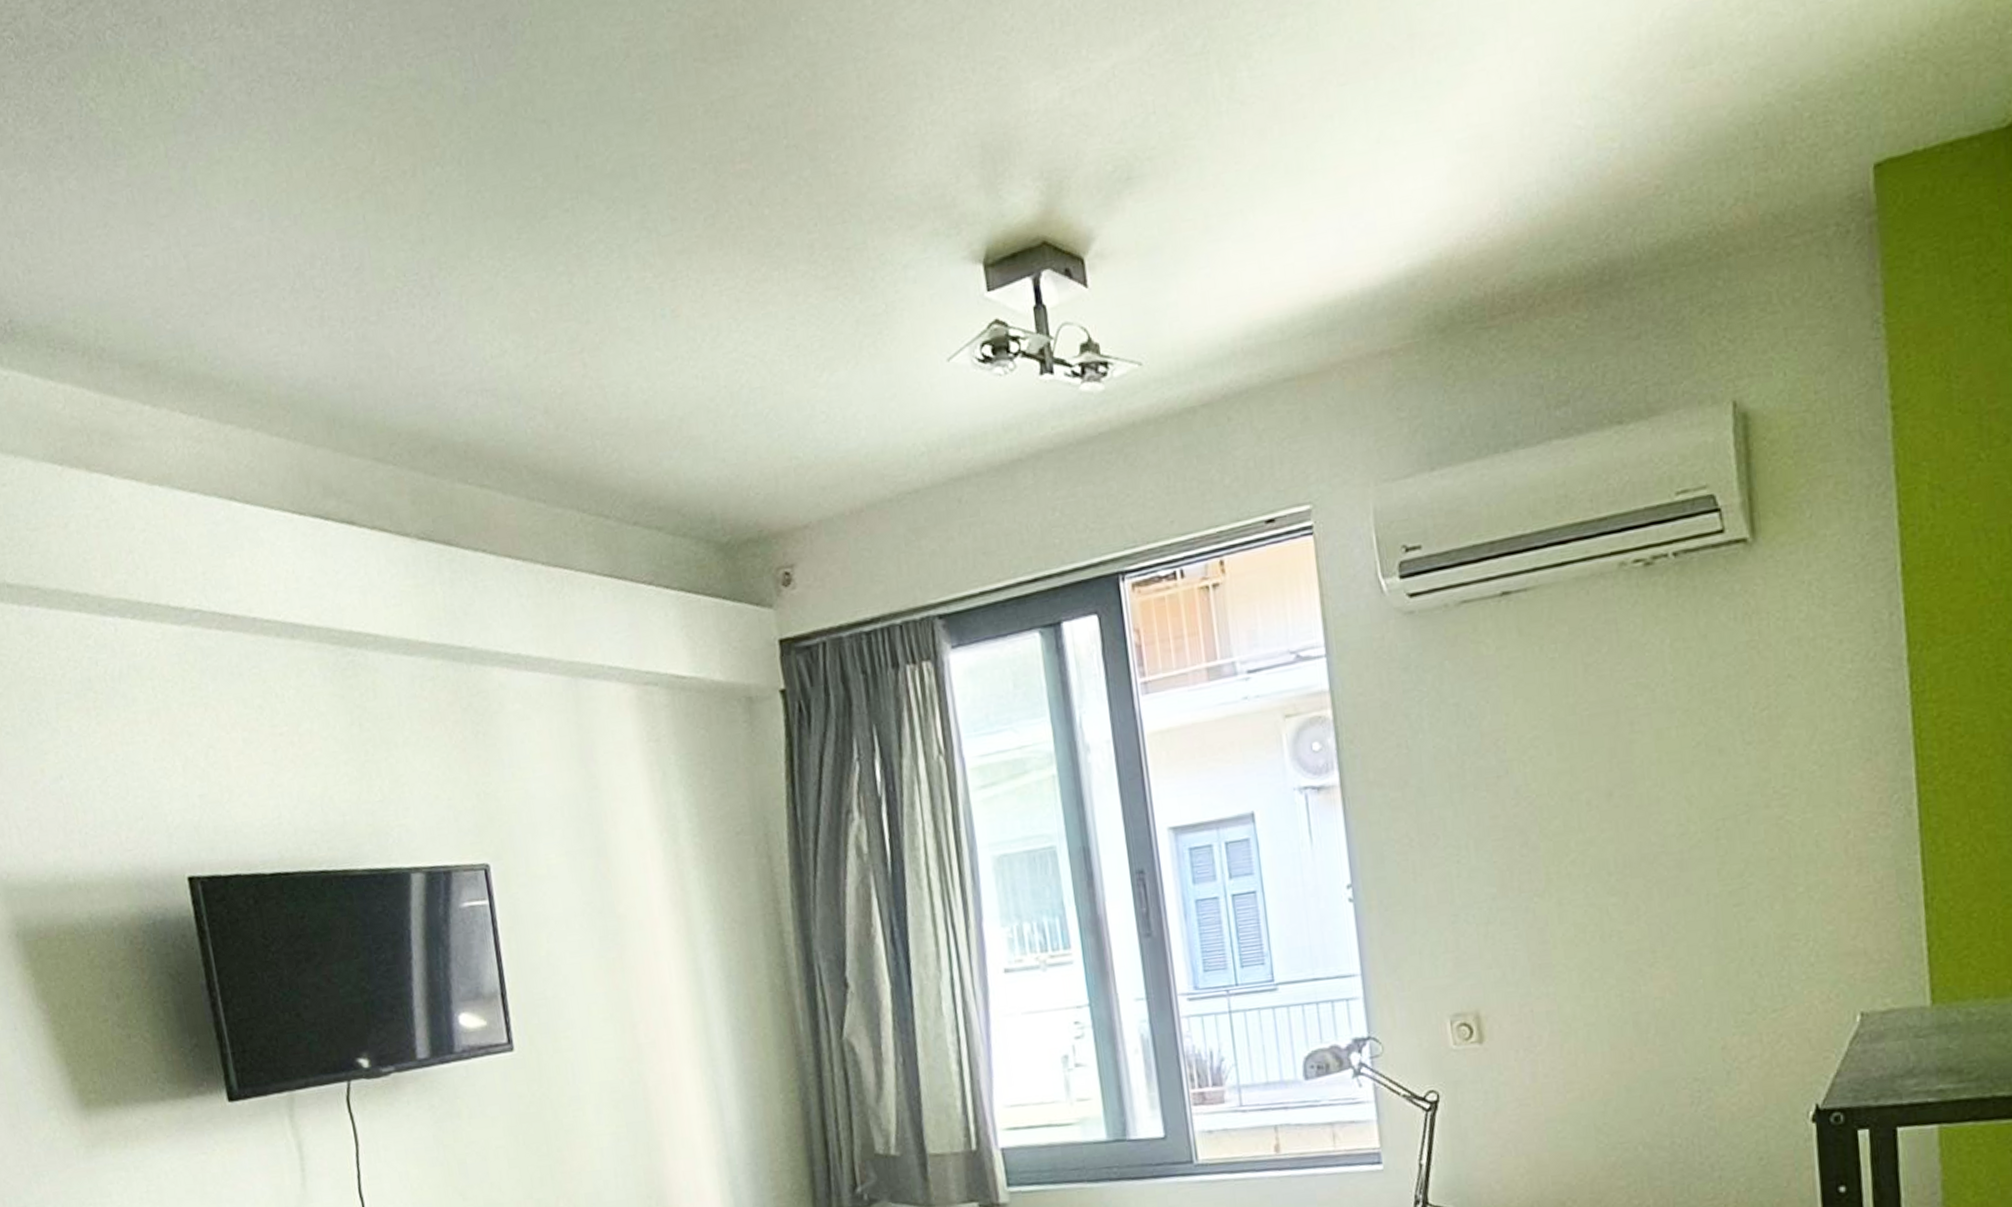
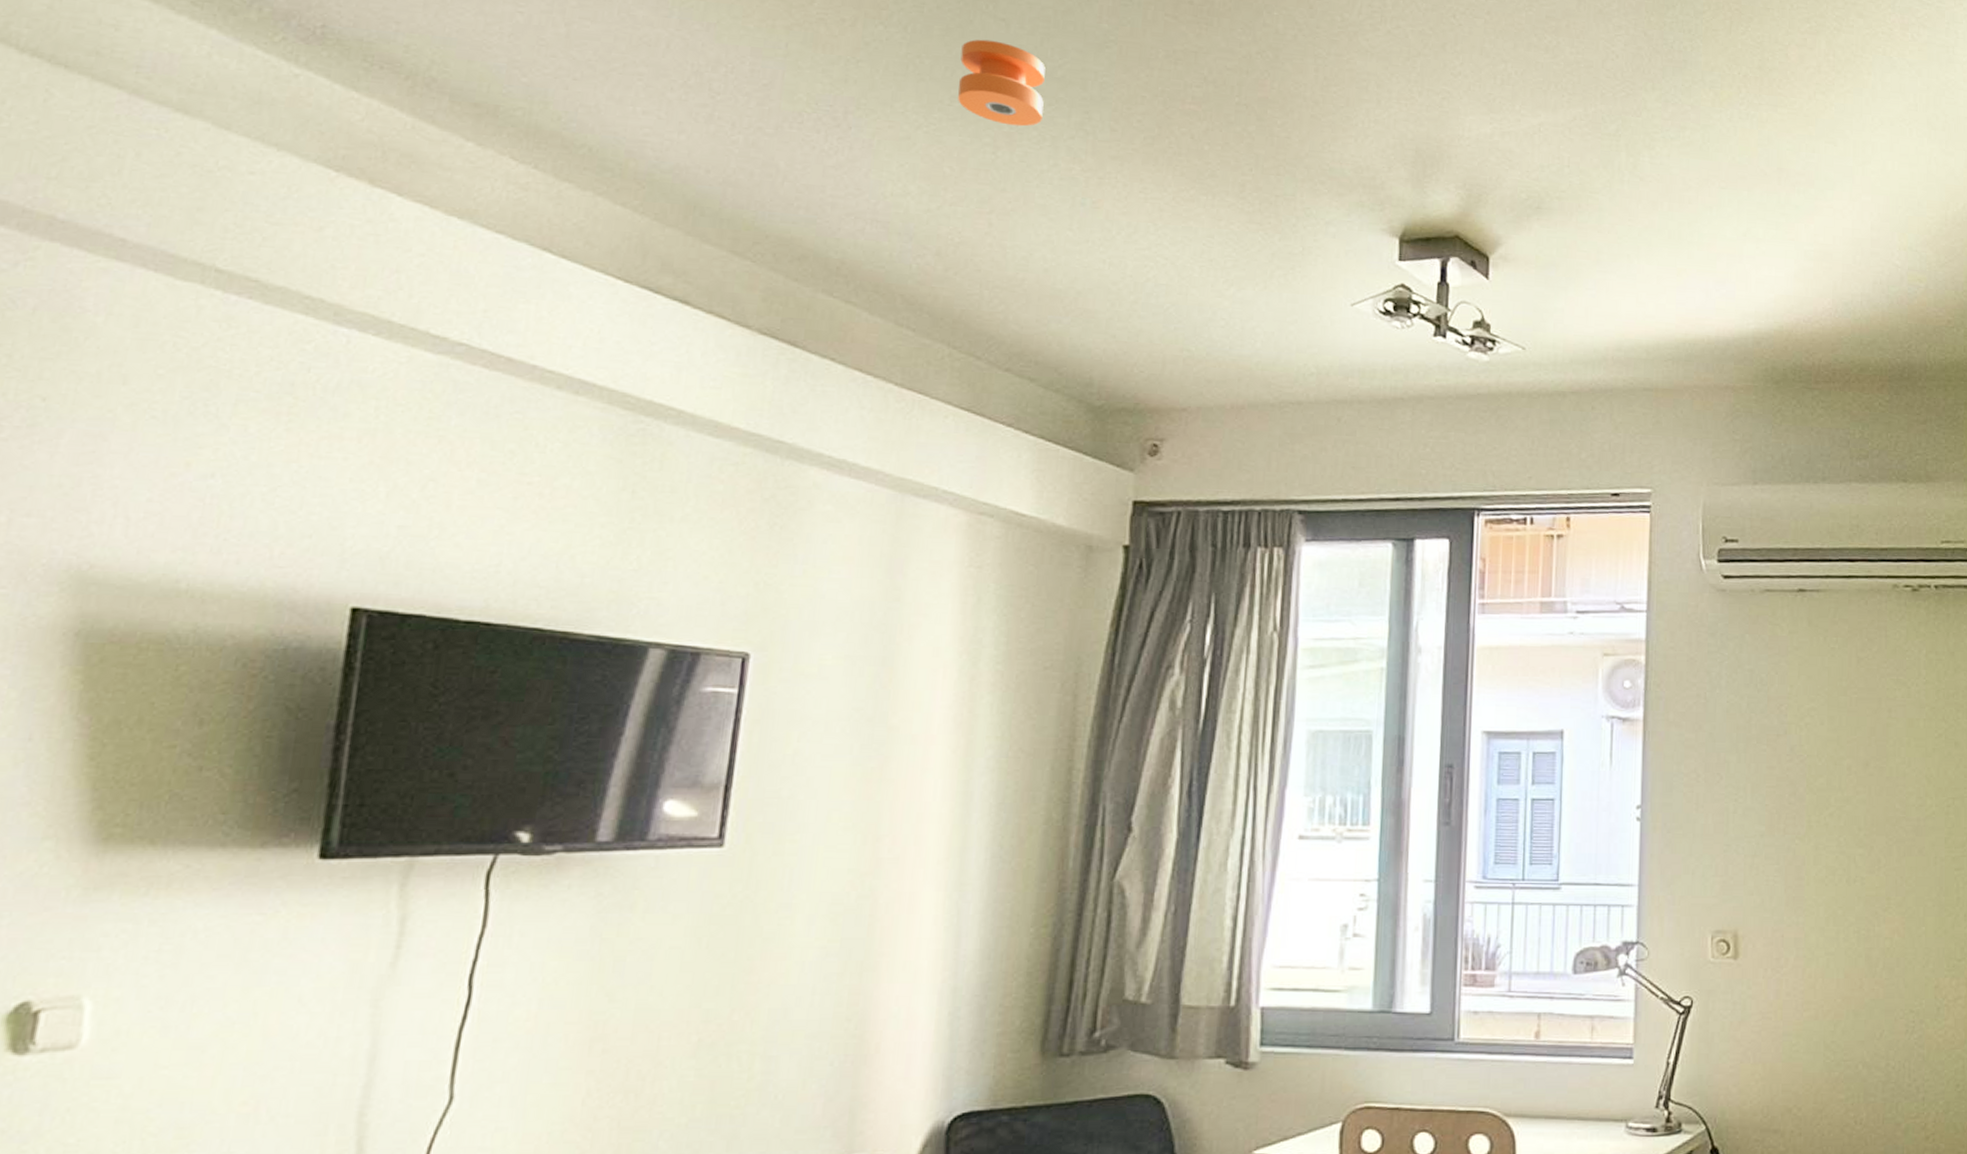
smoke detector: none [513,148,605,246] -> present [958,39,1046,127]

